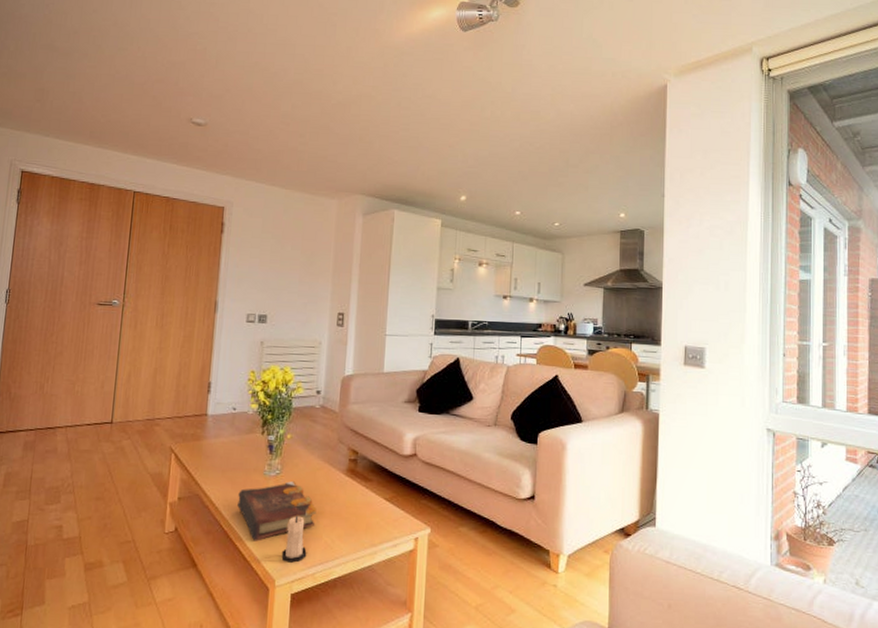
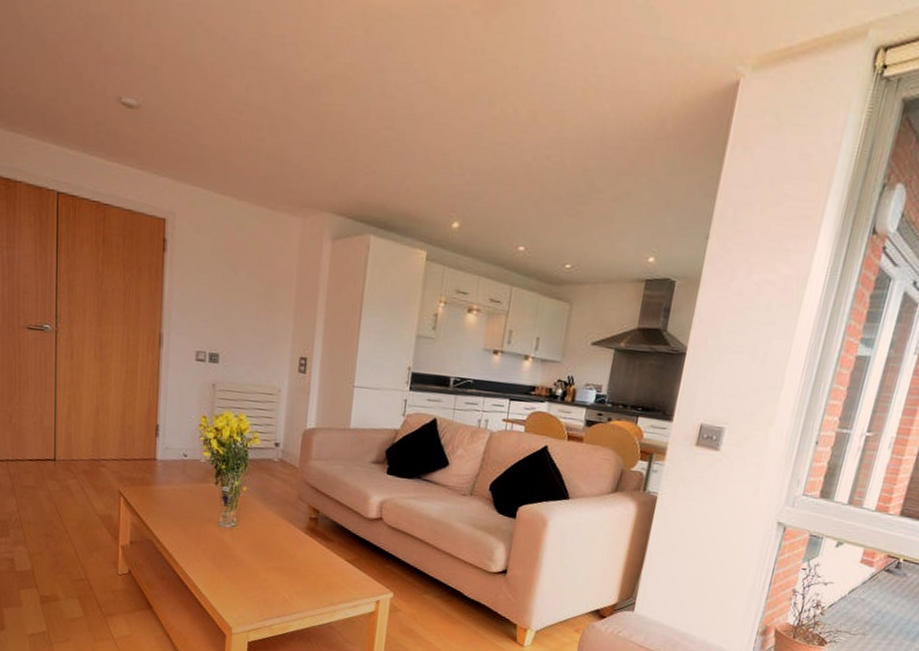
book: present [237,480,316,541] -> none [191,534,274,590]
candle: present [281,516,307,563] -> none [238,569,264,614]

